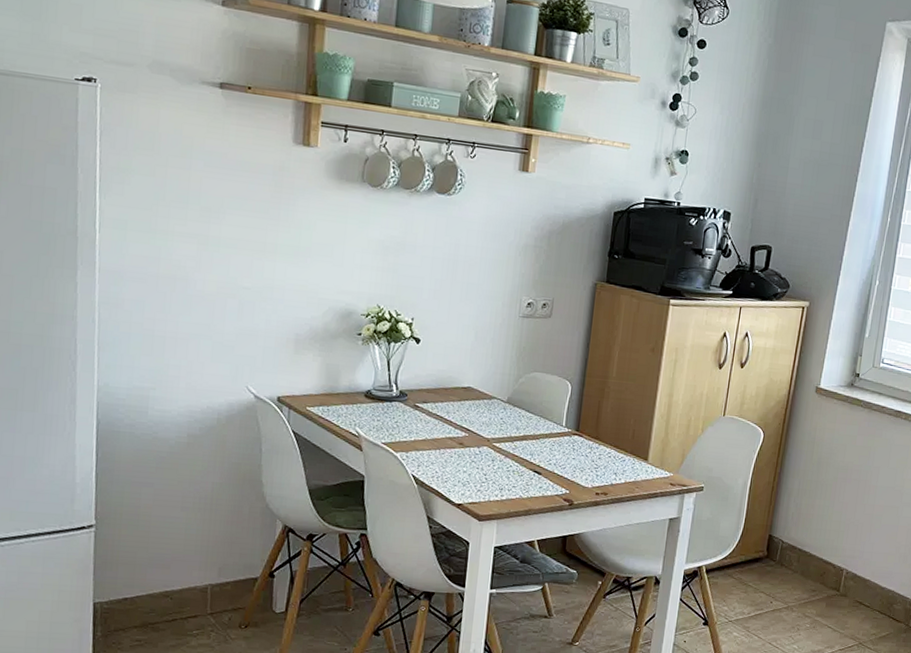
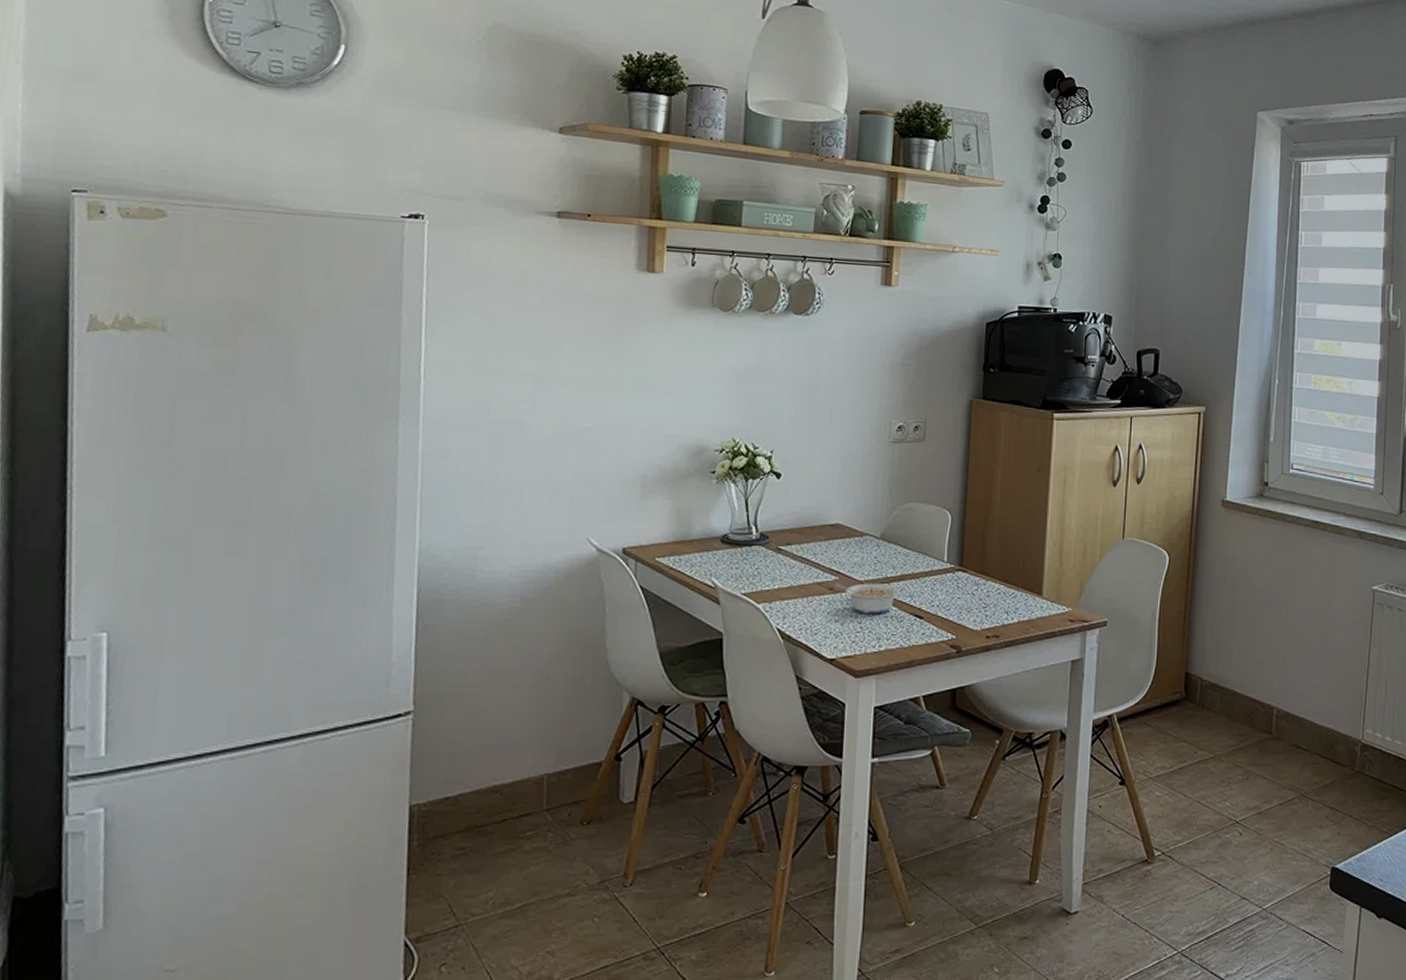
legume: none [465,439,521,469] -> present [835,583,899,615]

